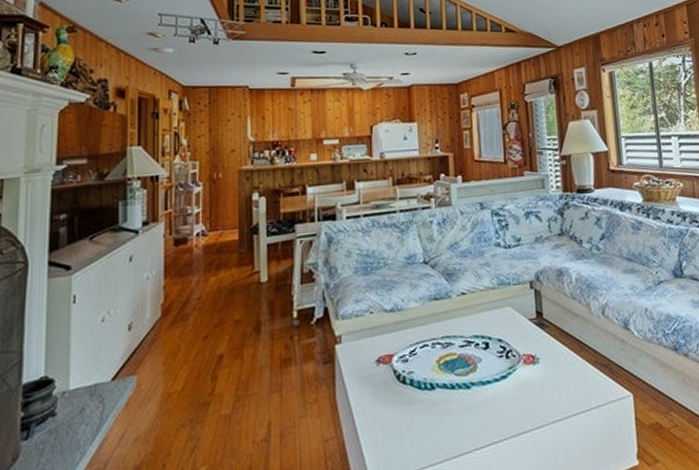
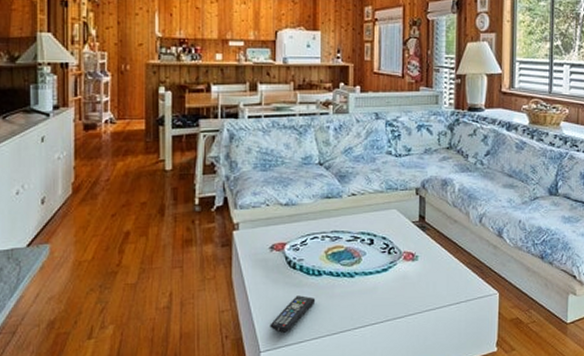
remote control: none [380,414,430,461] -> present [270,295,316,333]

